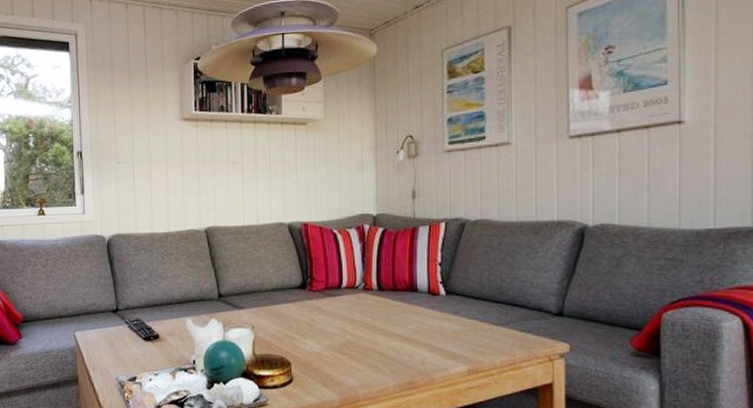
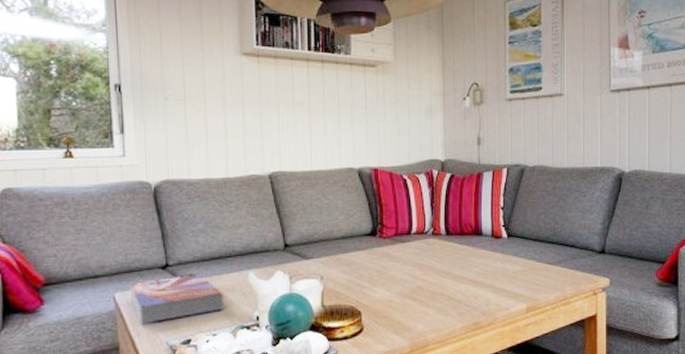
textbook: none [87,318,164,361] -> present [129,273,224,324]

